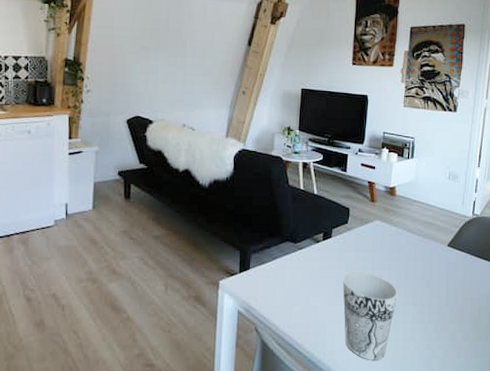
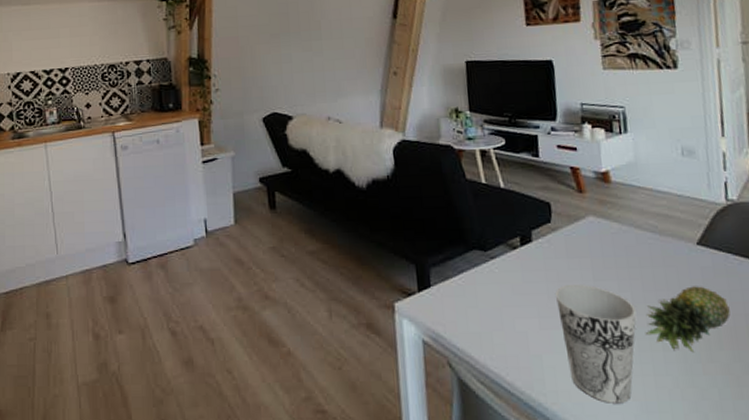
fruit: none [403,276,461,325] -> present [646,286,731,353]

